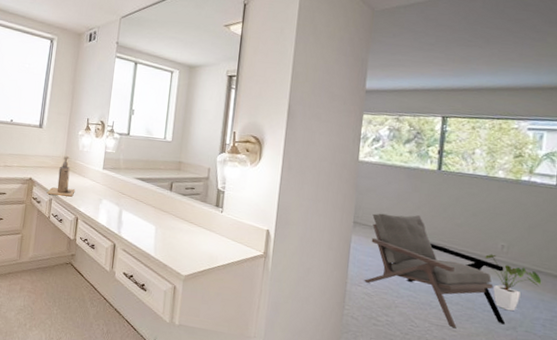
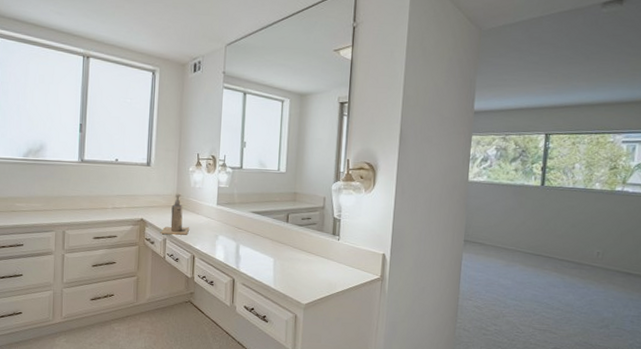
armchair: present [363,213,506,329] -> none [473,230,600,331]
house plant: present [485,254,542,312] -> none [582,261,631,312]

